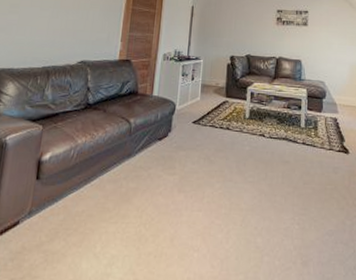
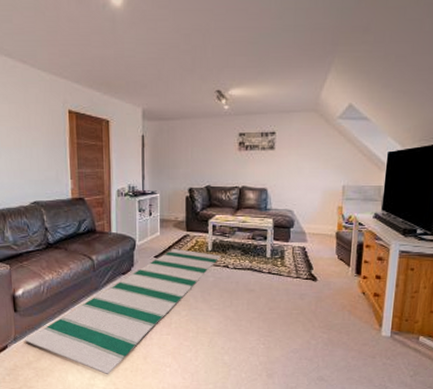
rug: none [41,115,258,261] -> present [25,249,221,375]

